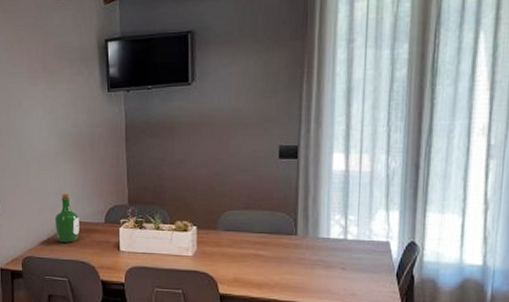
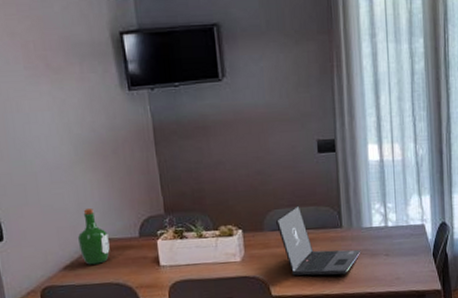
laptop: none [230,208,315,283] -> present [276,205,361,276]

